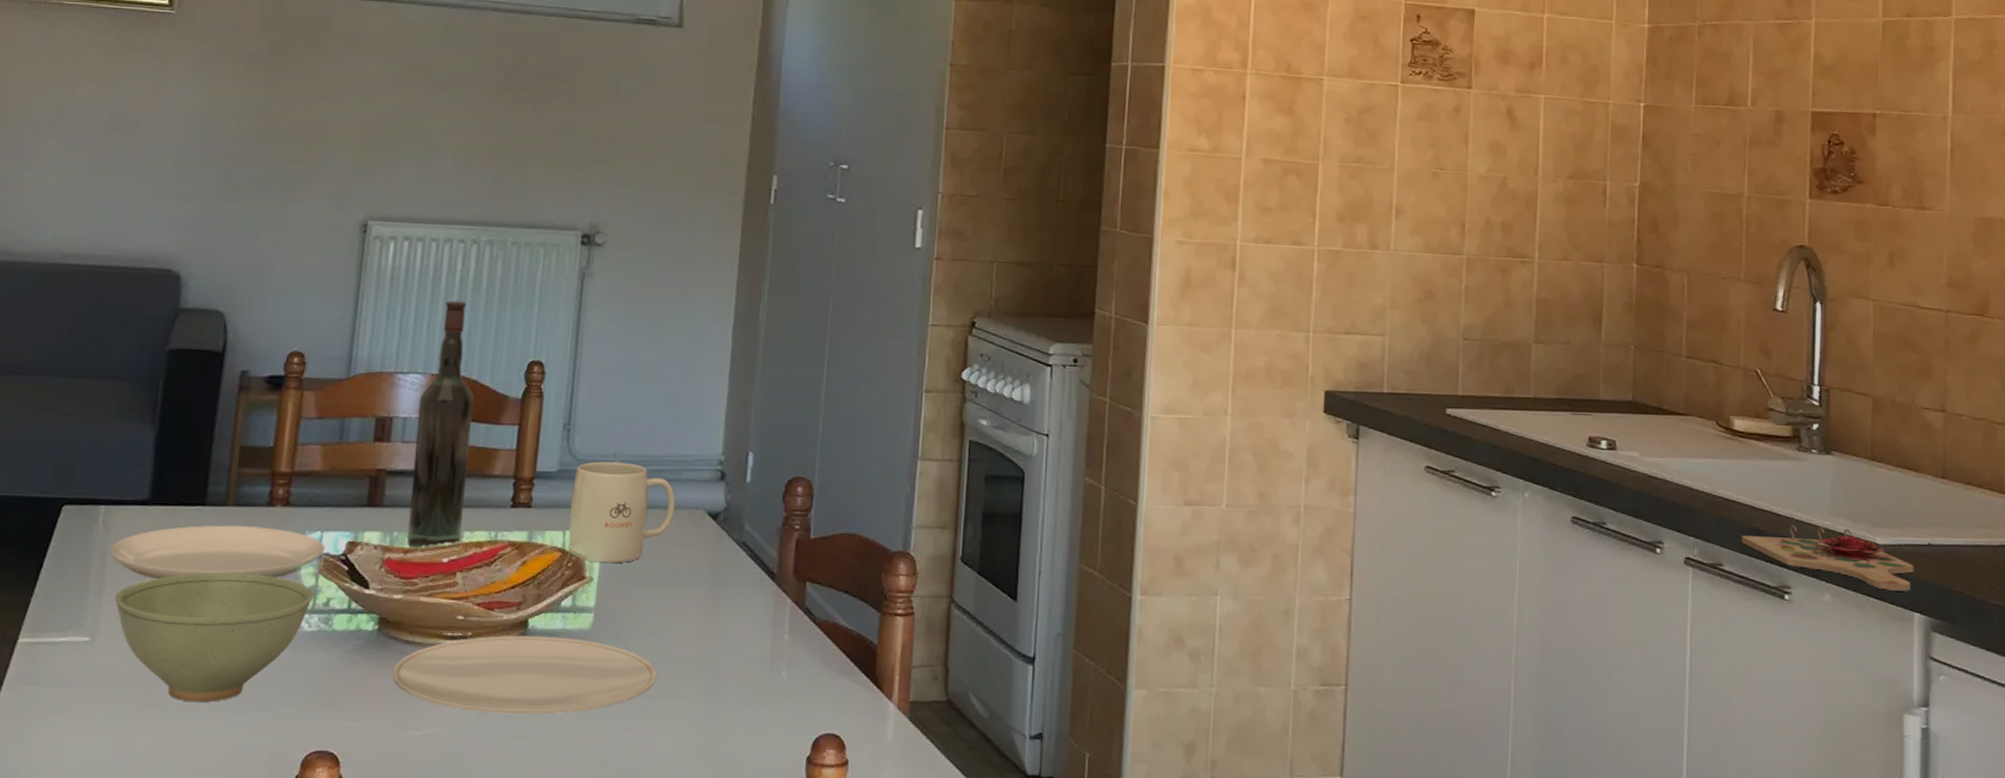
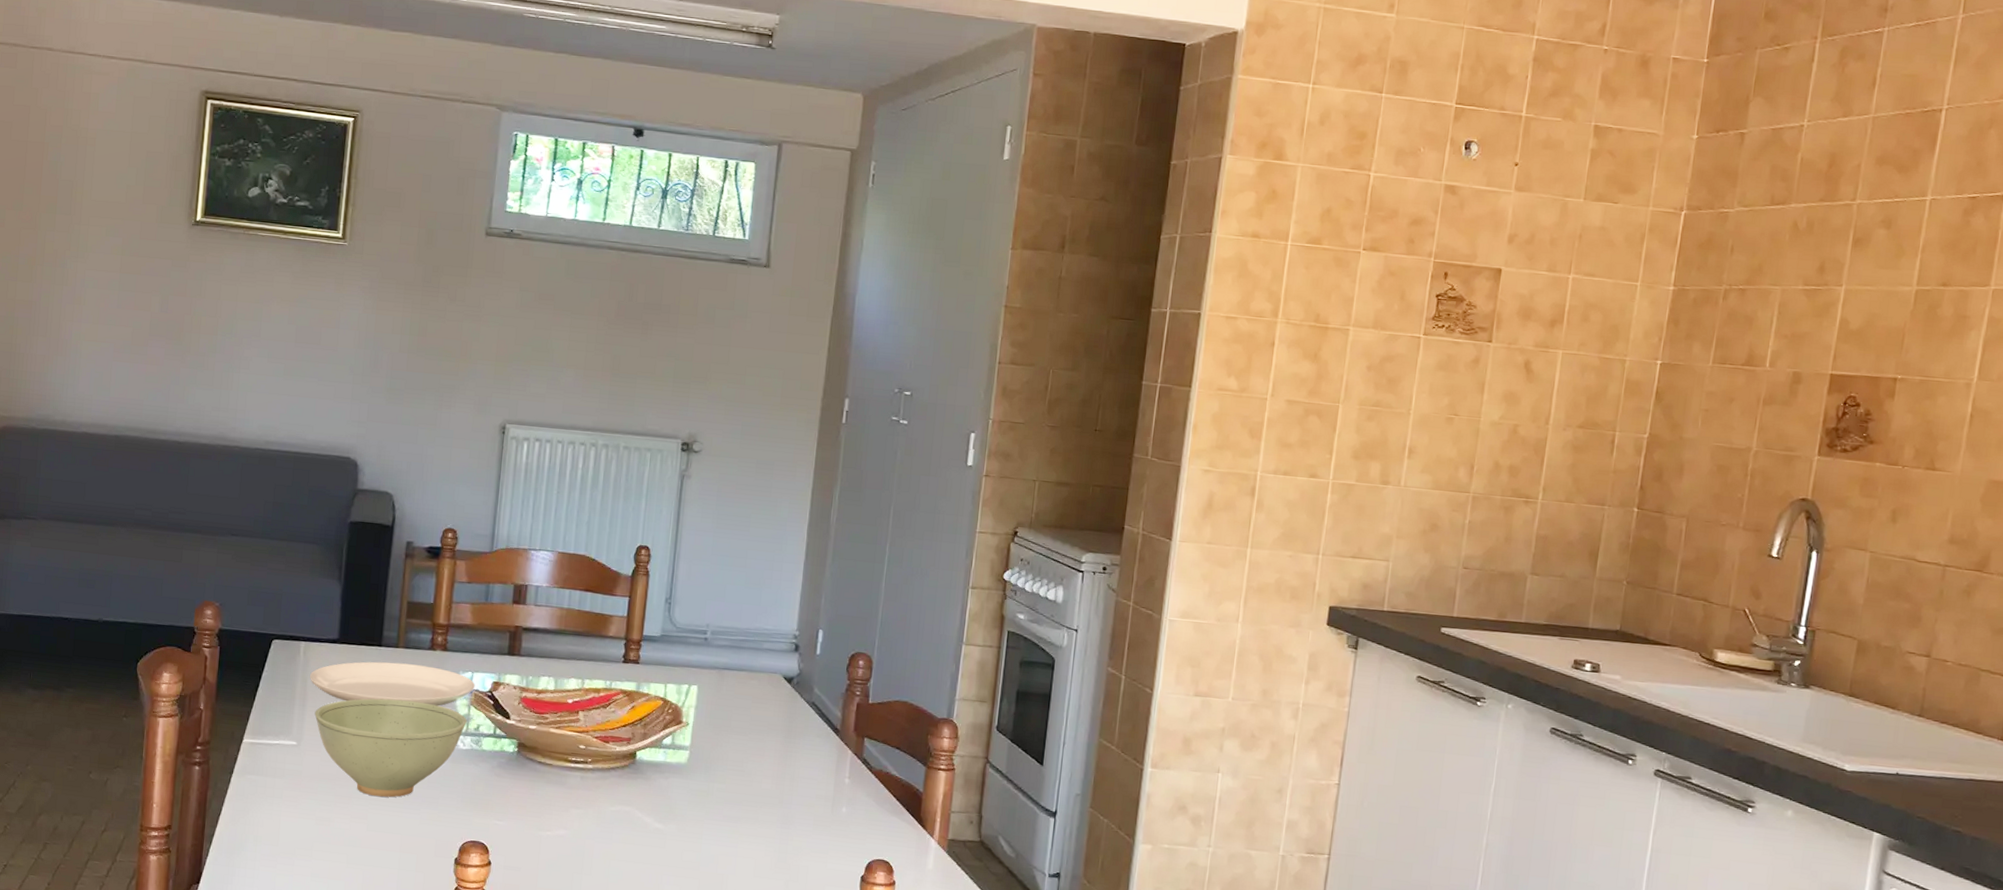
plate: present [392,635,657,715] -> none [528,763,740,827]
wine bottle: present [406,301,475,550] -> none [539,493,593,692]
mug: present [568,461,676,564] -> none [668,630,757,713]
cutting board: present [1741,524,1914,591] -> none [1711,748,1879,813]

